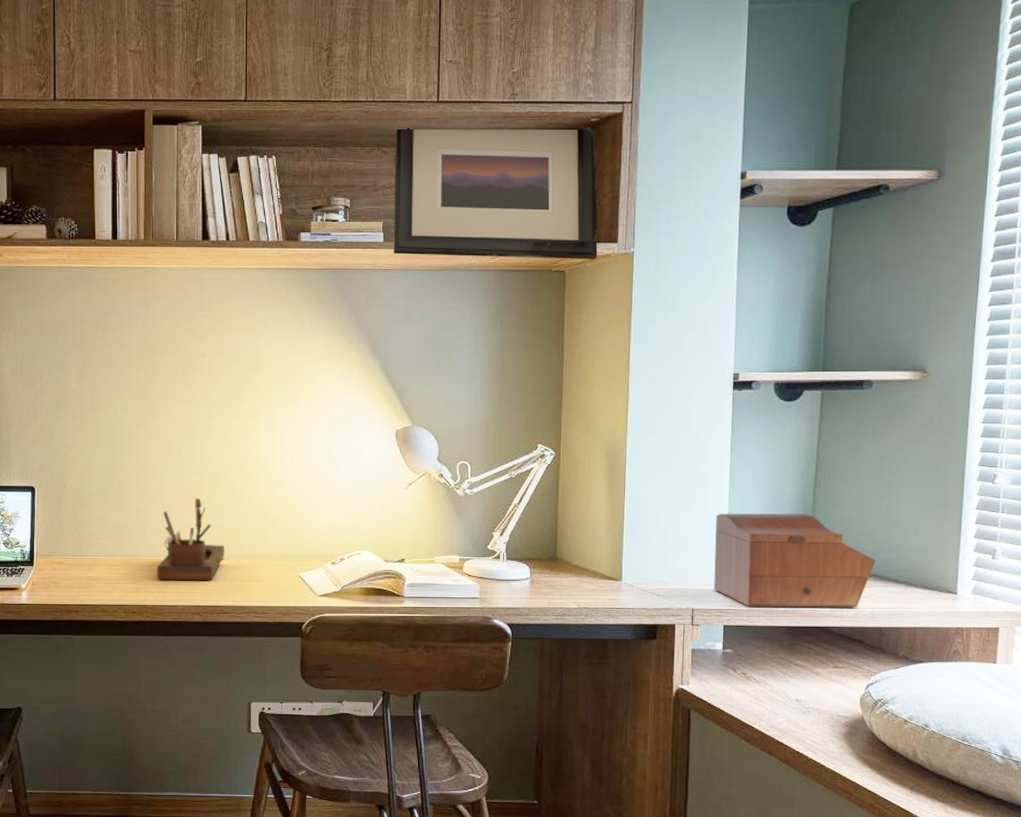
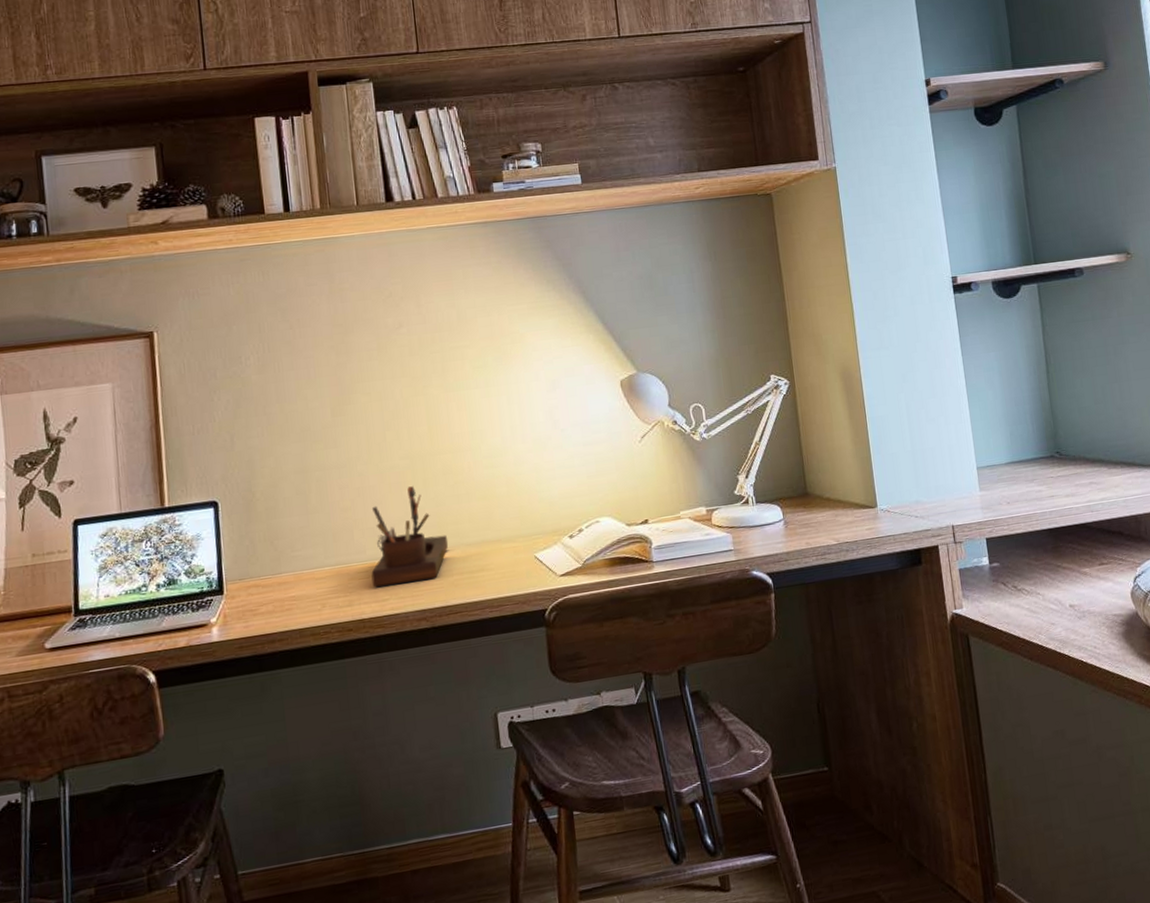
picture frame: present [394,127,598,259] -> none [579,49,801,195]
sewing box: present [713,513,876,608] -> none [959,409,1119,515]

